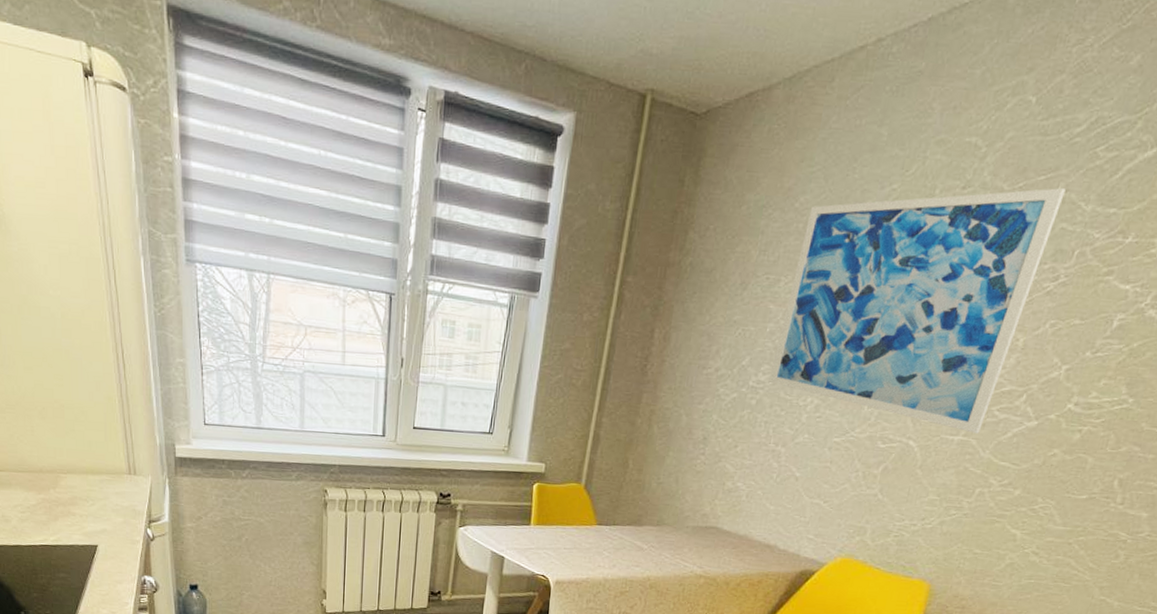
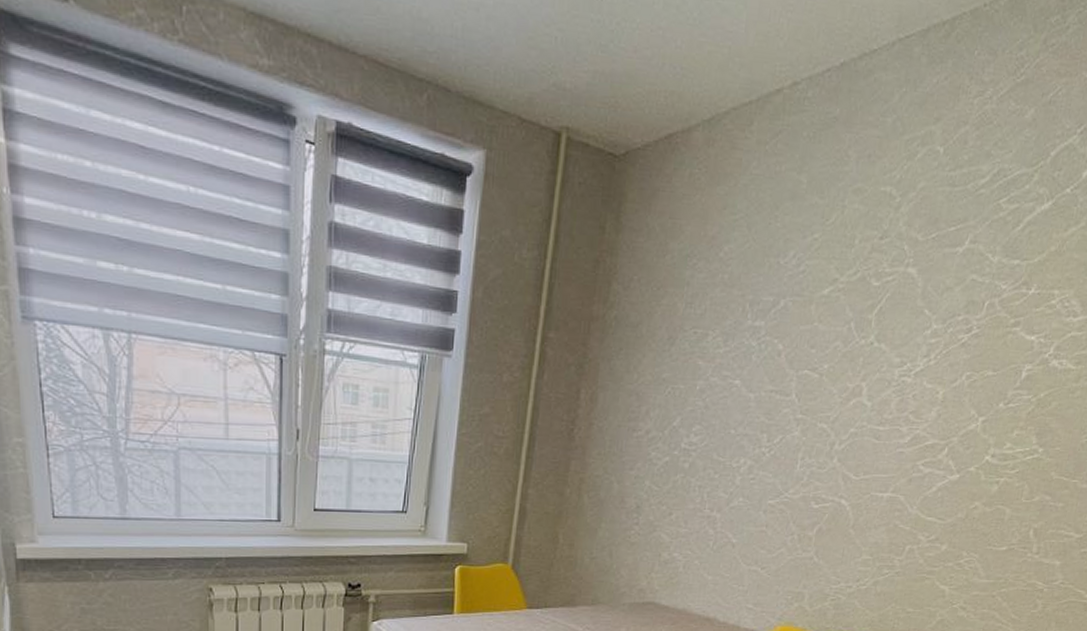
wall art: present [768,188,1066,433] -> none [701,239,974,489]

